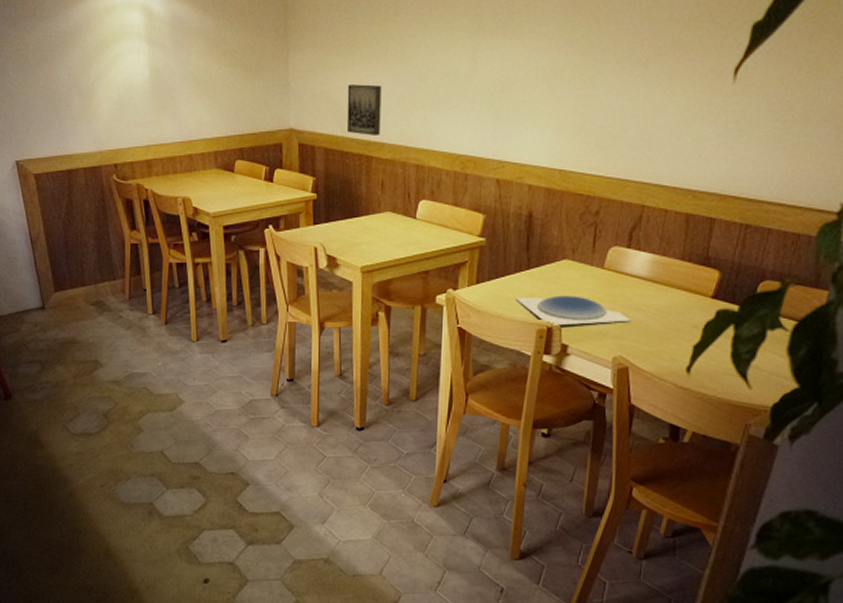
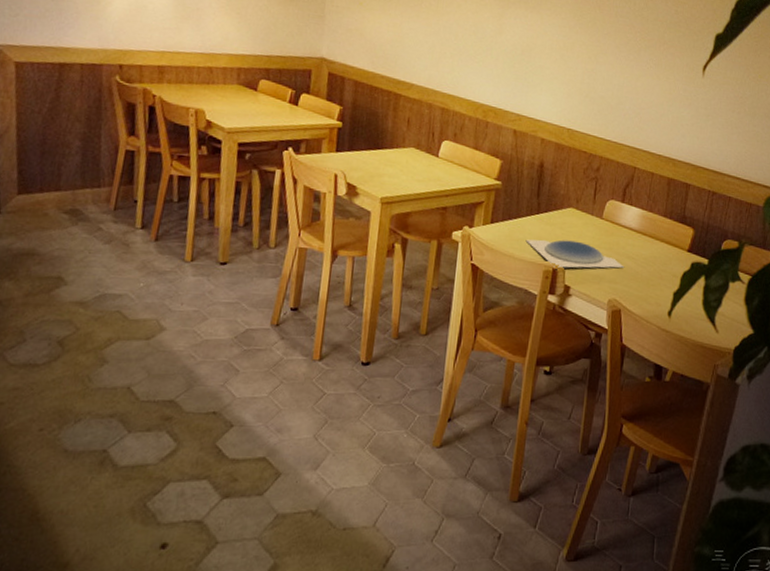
wall art: present [346,84,382,135] -> none [378,26,415,76]

